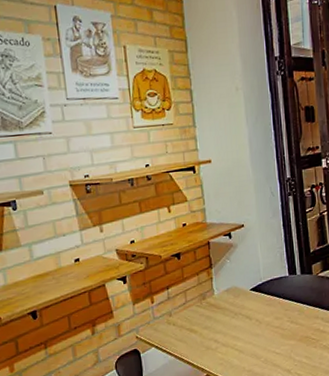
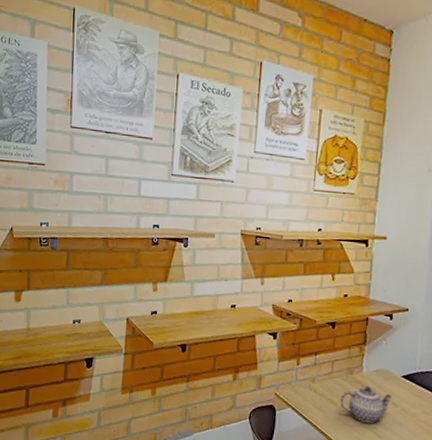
teapot: none [199,306,246,342] -> present [339,386,393,423]

